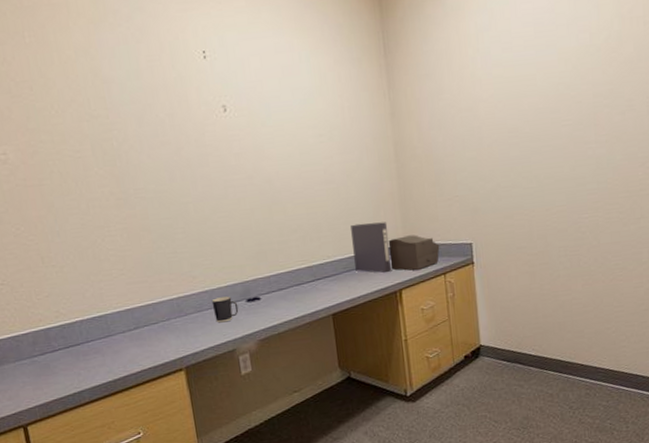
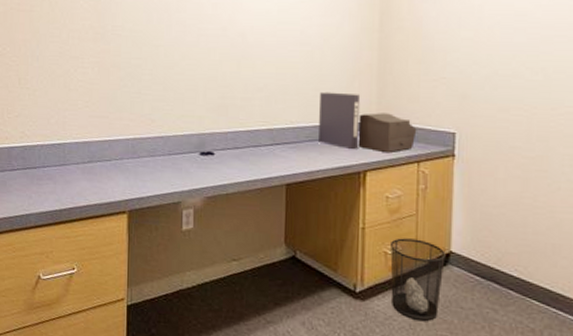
mug: present [211,296,239,323] -> none [165,145,191,172]
waste bin: none [429,340,477,409] -> present [389,238,446,322]

